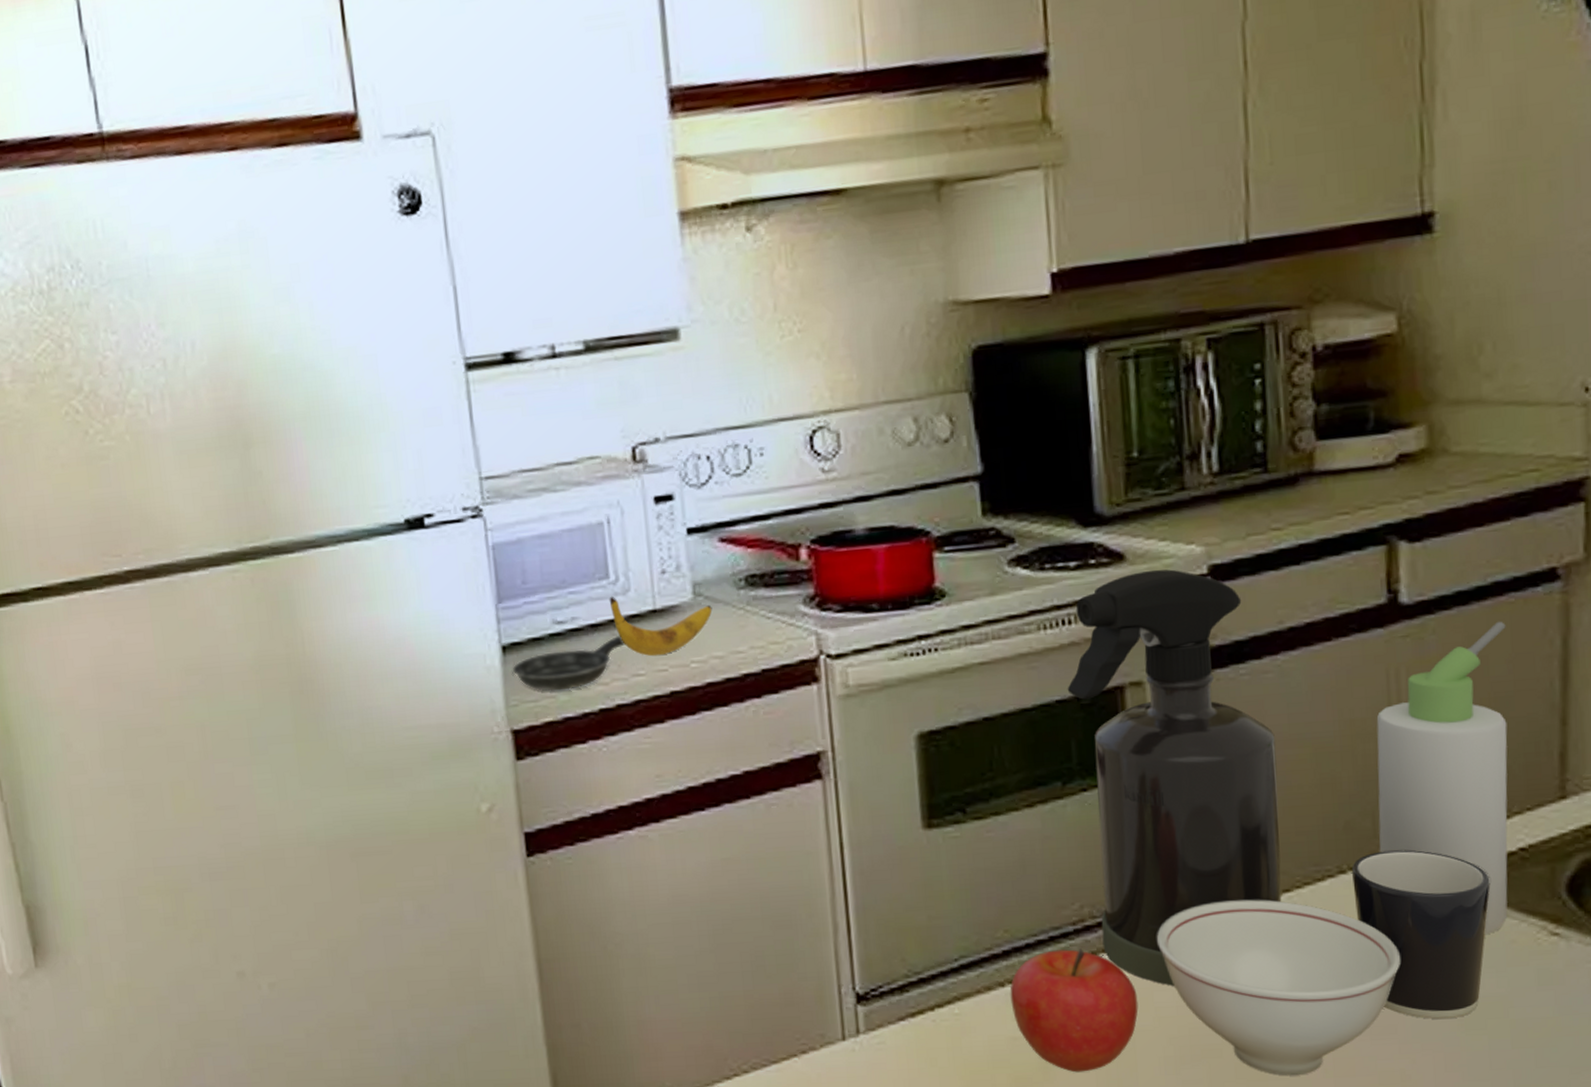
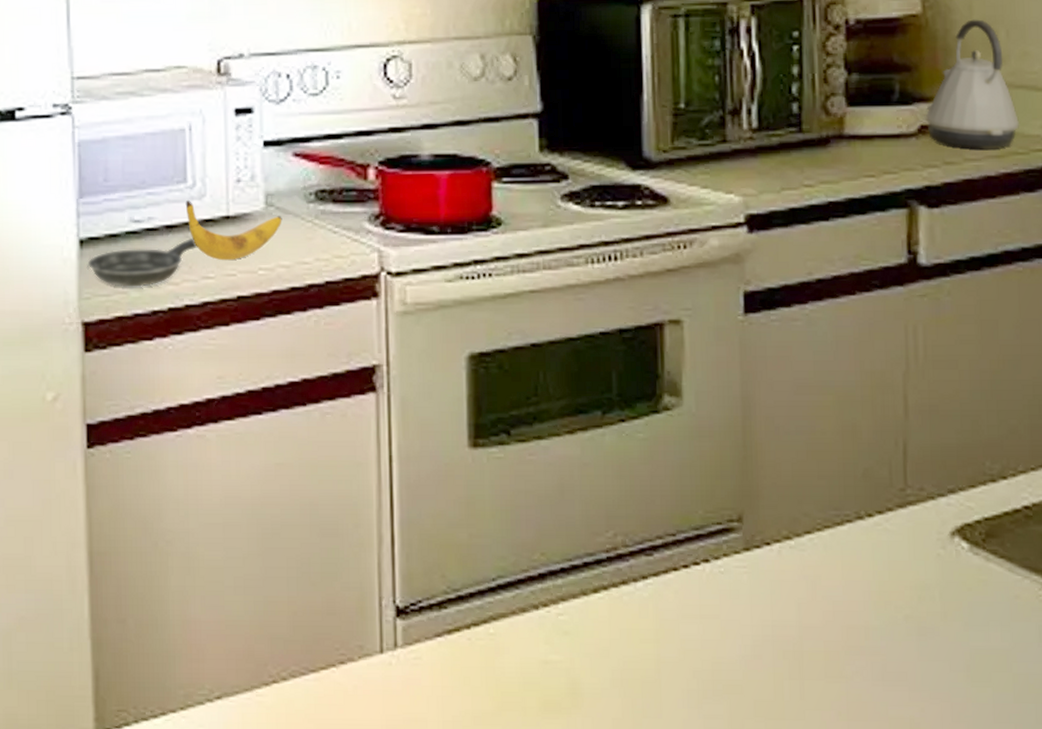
fruit: present [1010,948,1139,1073] -> none [543,576,665,700]
spray bottle: present [1067,569,1282,986] -> none [610,215,803,619]
bowl: present [1157,899,1401,1075] -> none [685,538,913,716]
mug: present [1352,849,1491,1020] -> none [869,500,997,670]
bottle: present [1376,621,1508,935] -> none [894,288,1014,589]
kettle: none [1403,333,1510,476] -> present [925,19,1020,150]

